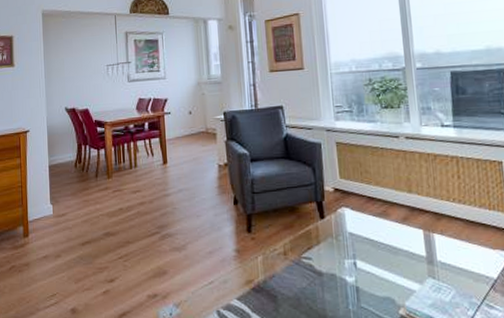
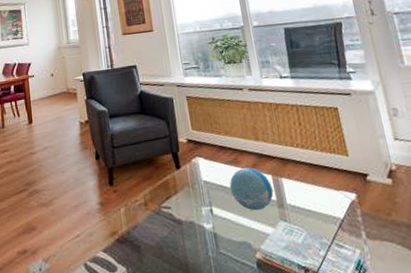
decorative ball: none [376,221,425,266] -> present [229,167,274,211]

